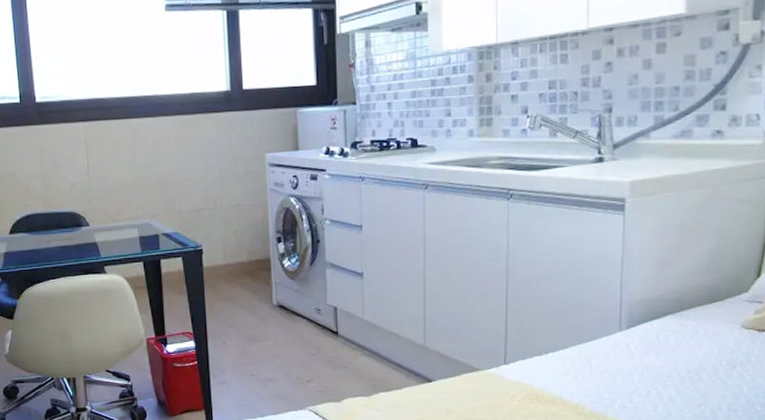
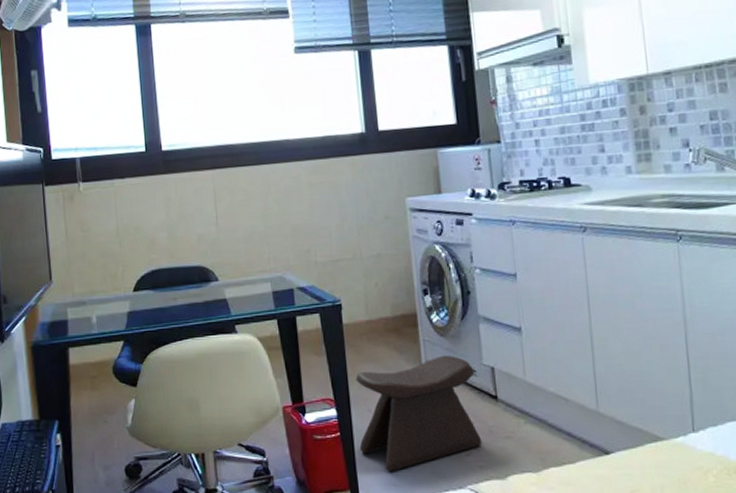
stool: none [213,296,323,395] -> present [356,355,483,472]

